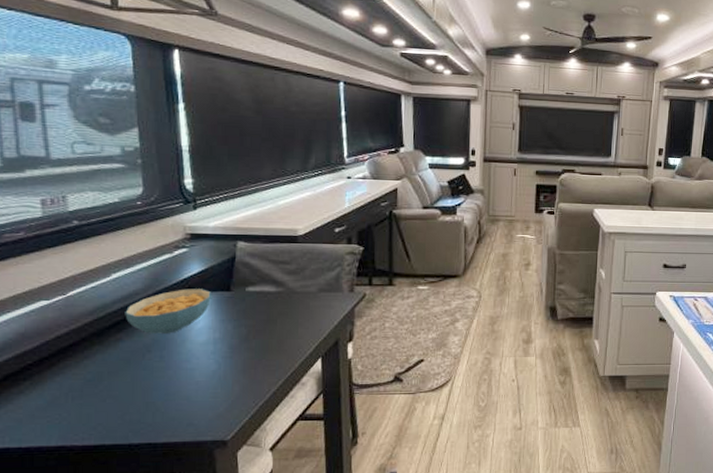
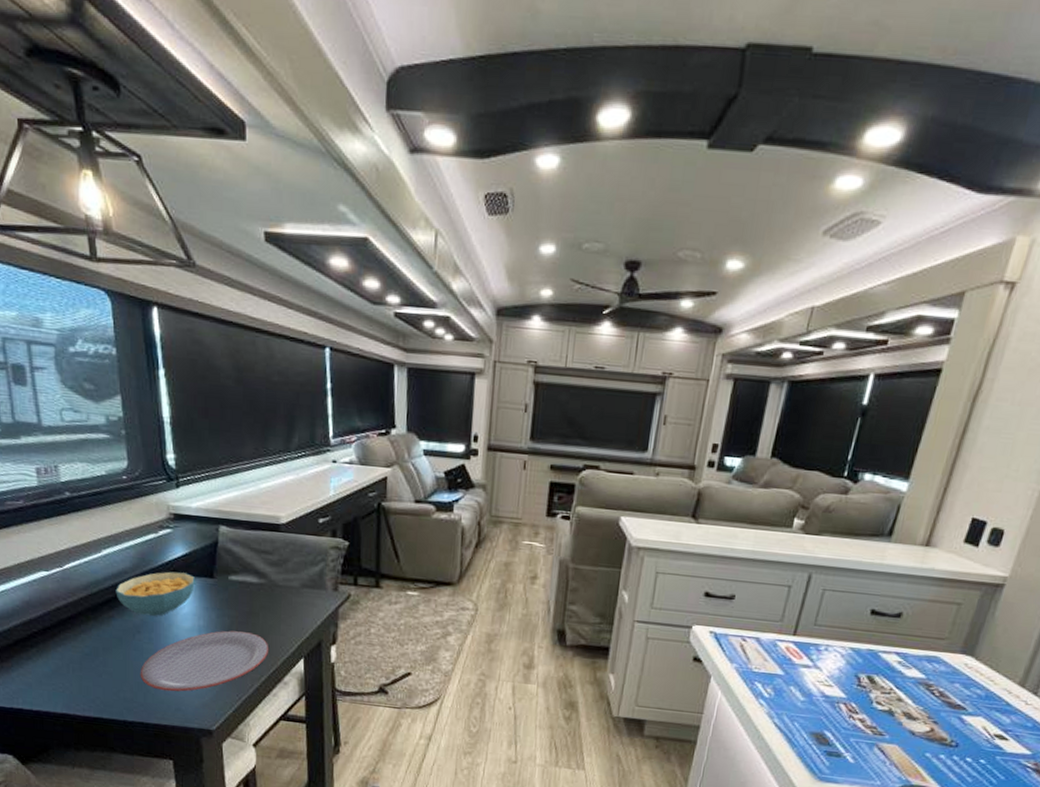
plate: none [149,339,287,407] -> present [140,630,269,692]

